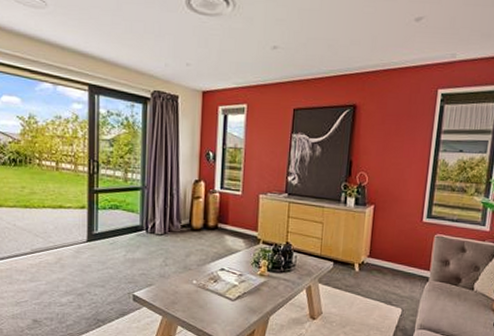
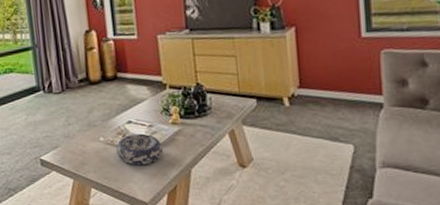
decorative bowl: none [206,280,248,310] -> present [116,133,163,166]

